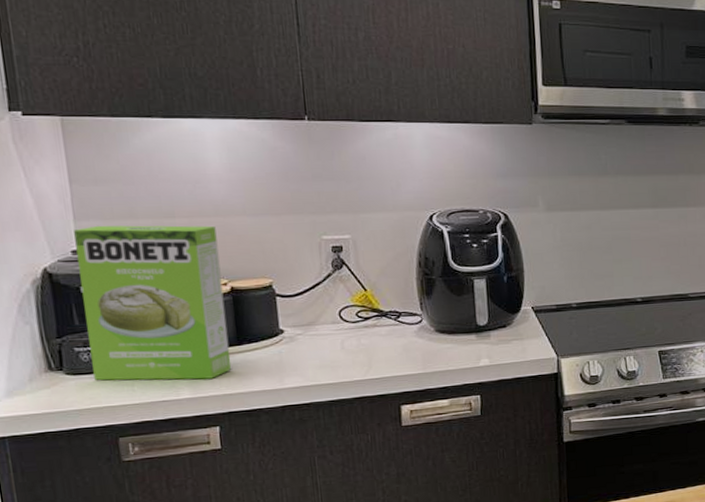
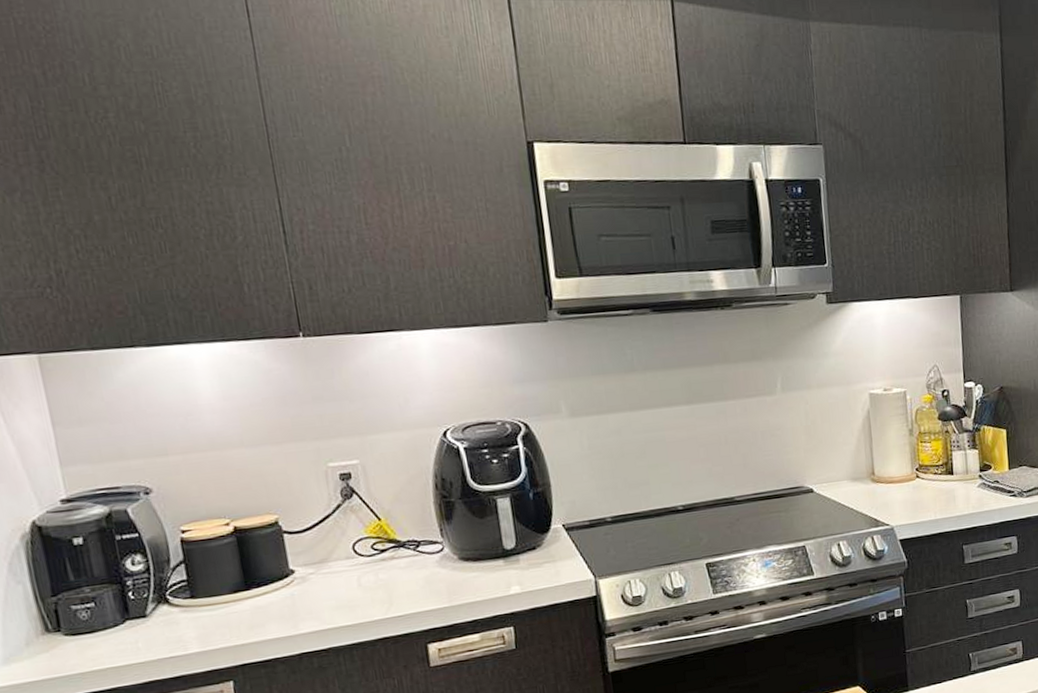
cake mix box: present [74,225,232,381] -> none [61,461,242,640]

